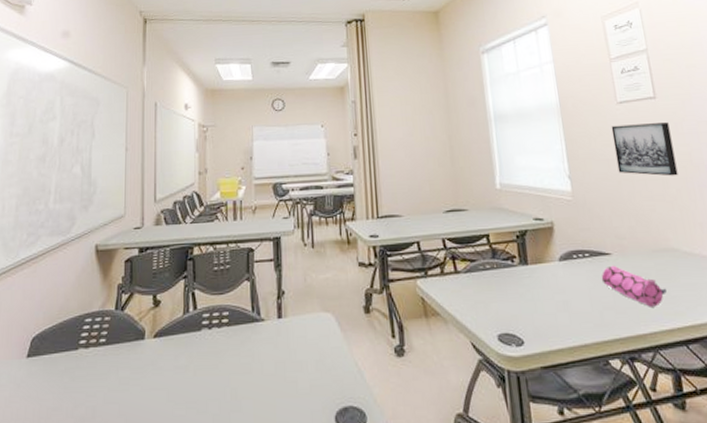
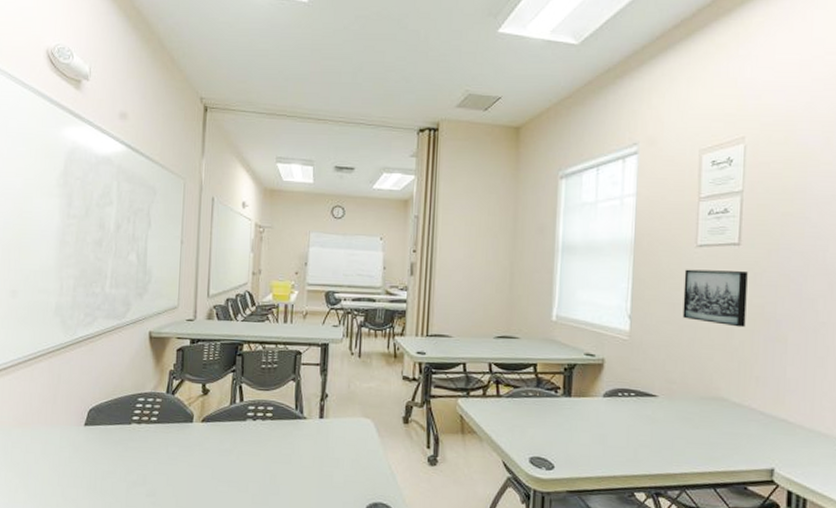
pencil case: present [601,265,668,307] -> none [642,406,707,450]

